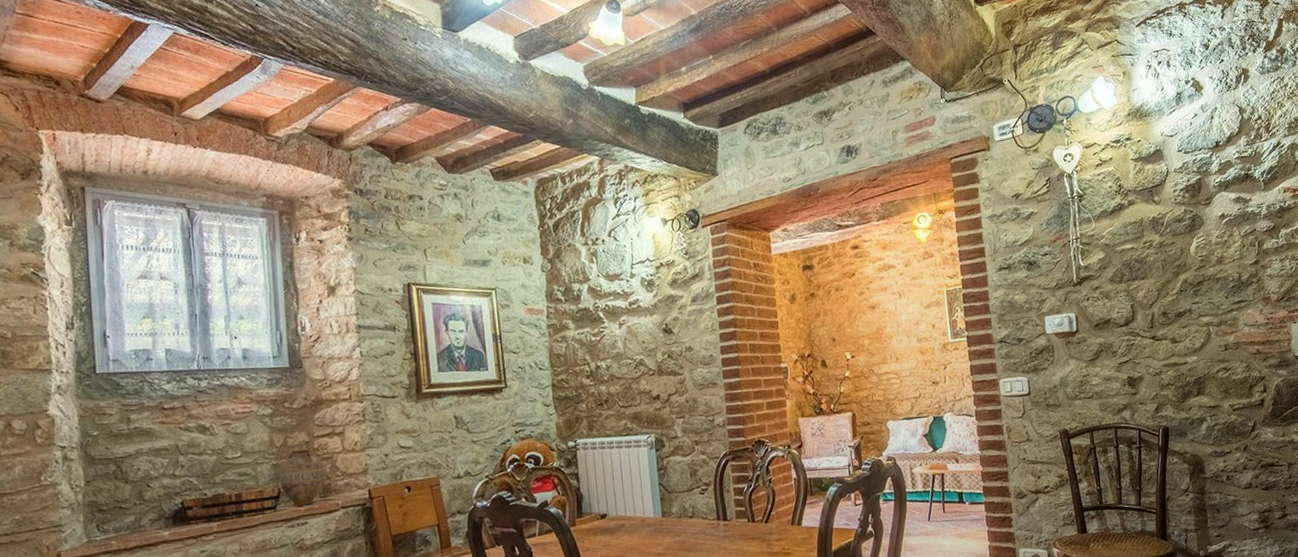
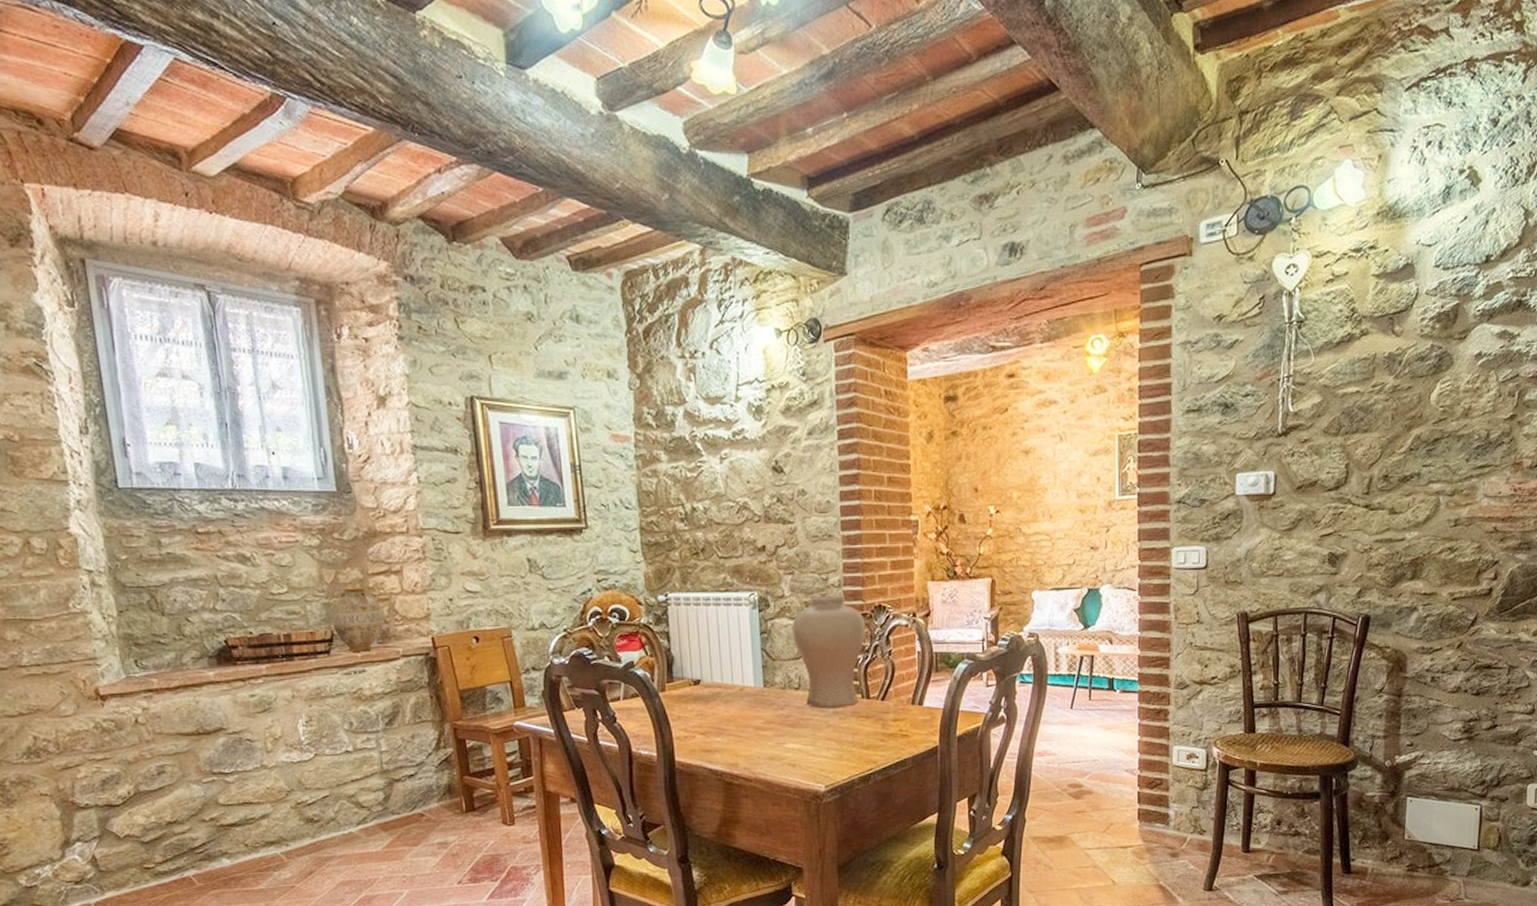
vase: none [684,433,749,533] -> present [792,595,867,709]

